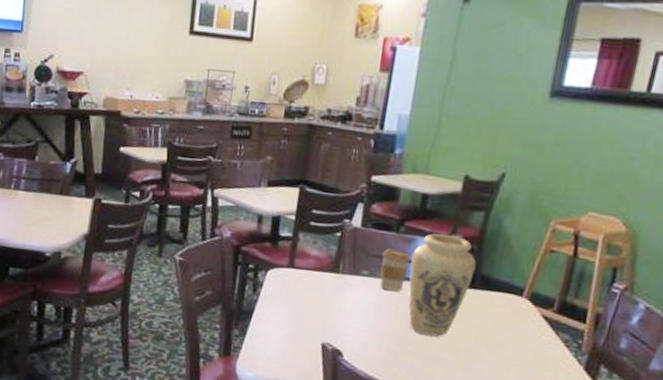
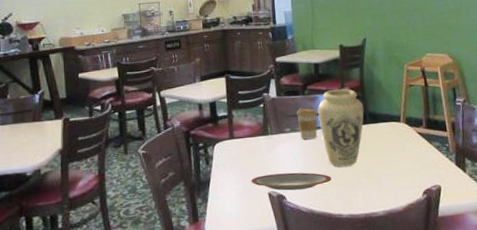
plate: none [303,320,408,351] -> present [251,172,332,191]

